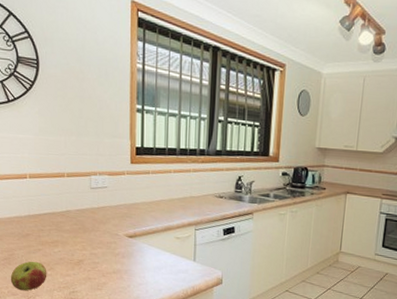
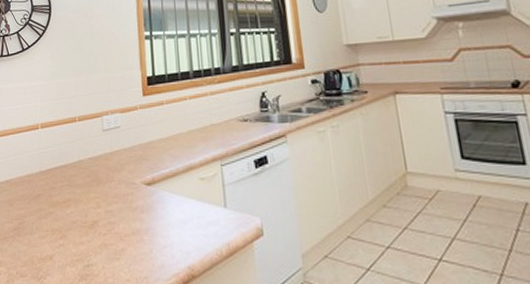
apple: present [10,261,47,291] -> none [19,228,59,270]

